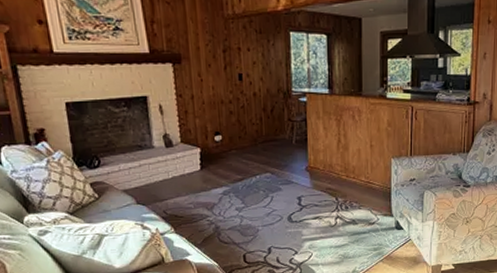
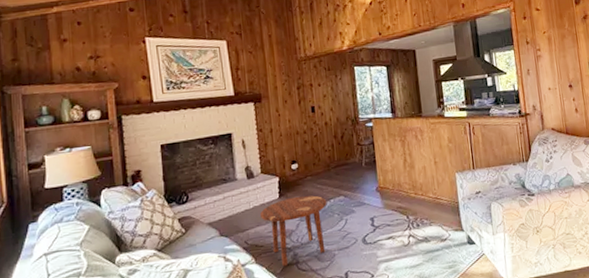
side table: none [180,169,253,238] -> present [260,195,327,267]

